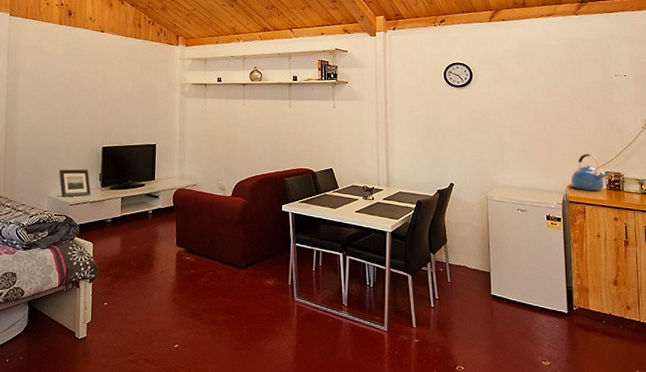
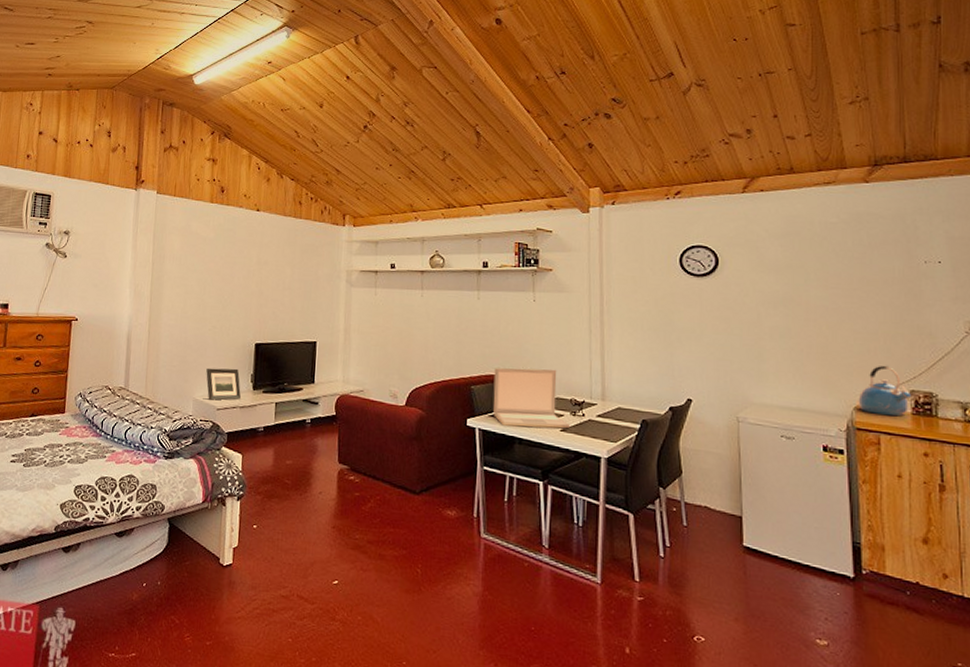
laptop: none [302,162,363,211] -> present [492,367,571,429]

